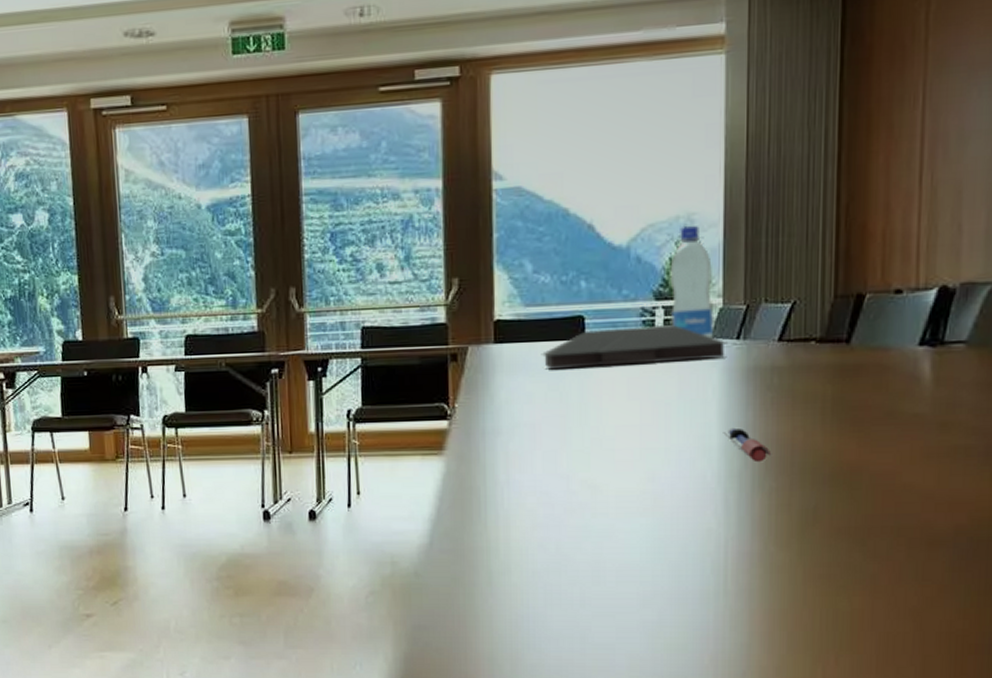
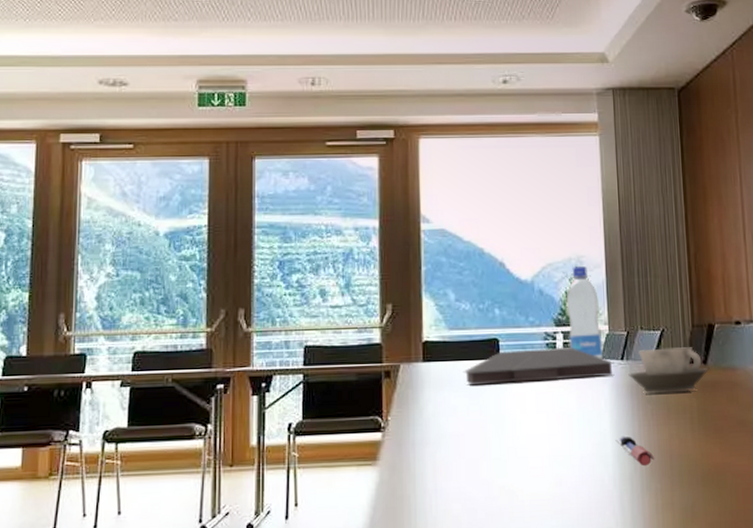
cup: none [745,323,852,379] -> present [628,347,709,393]

